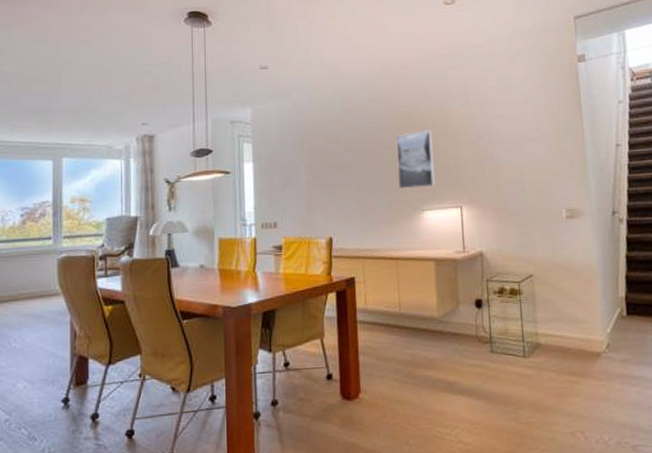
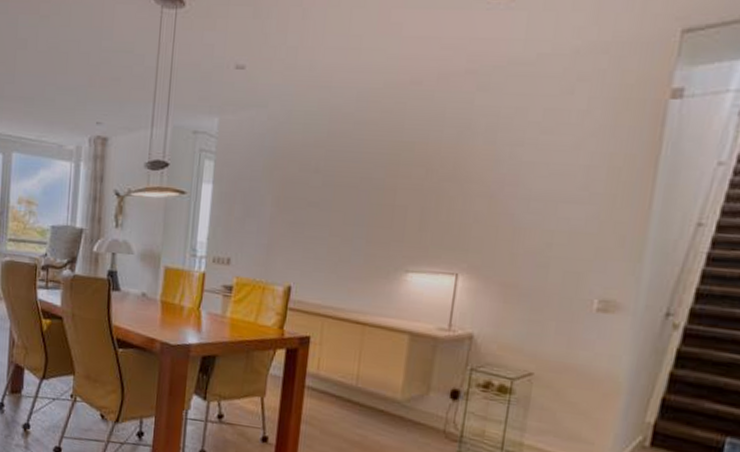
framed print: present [395,130,435,190] -> none [381,170,439,244]

